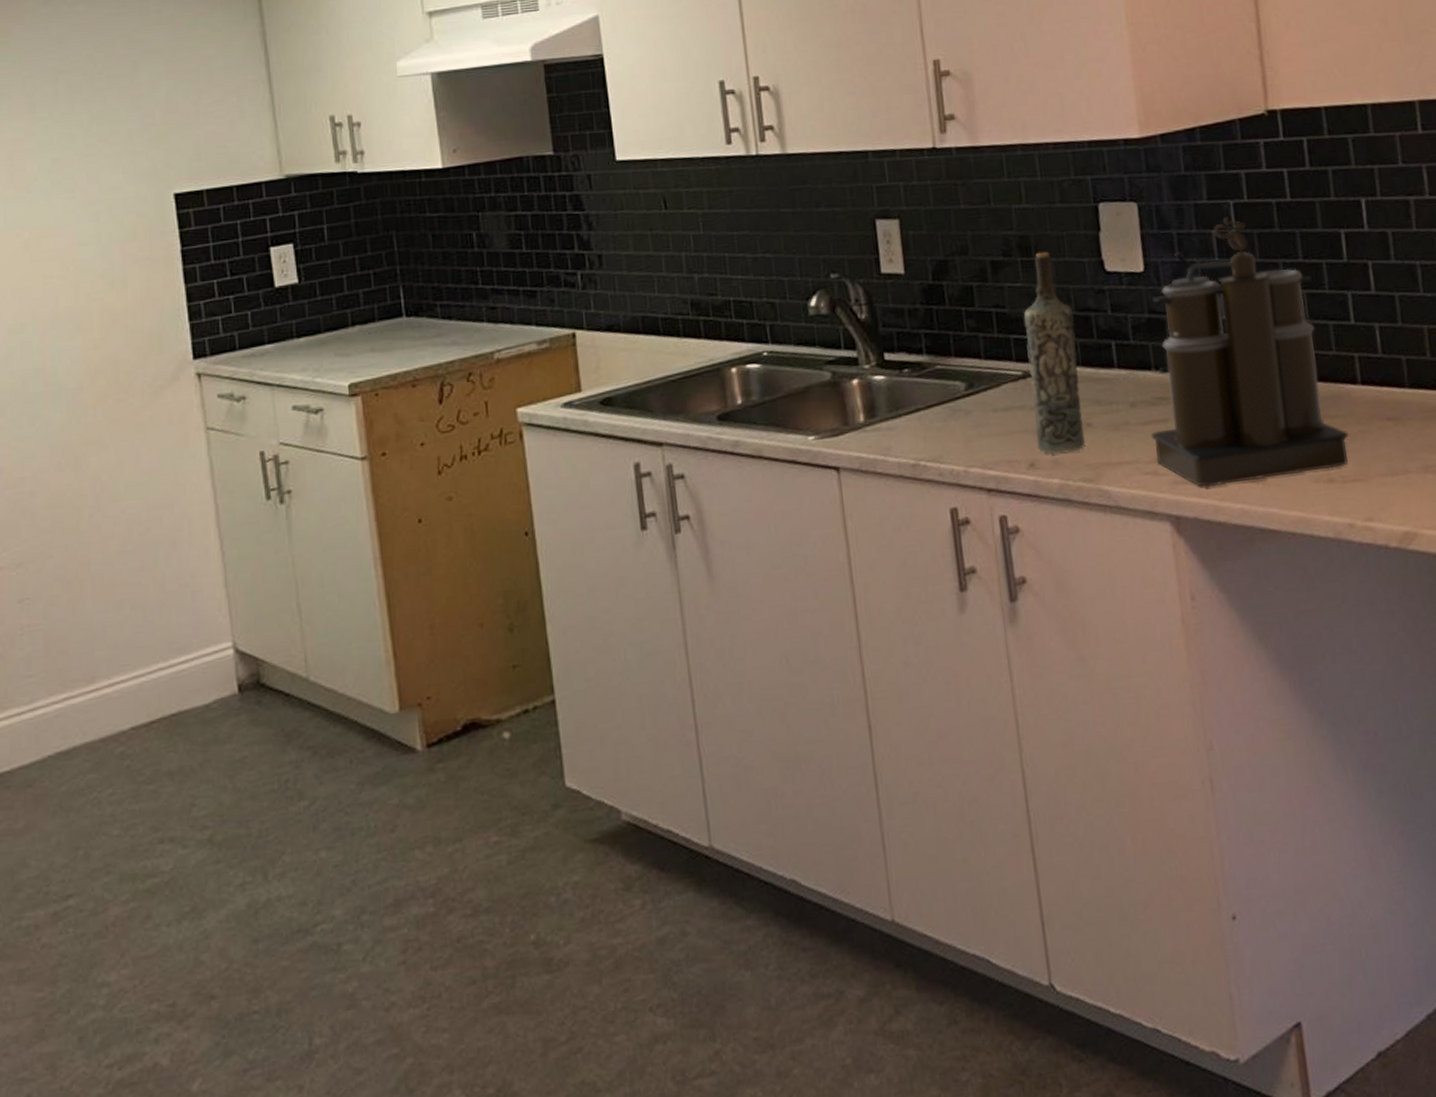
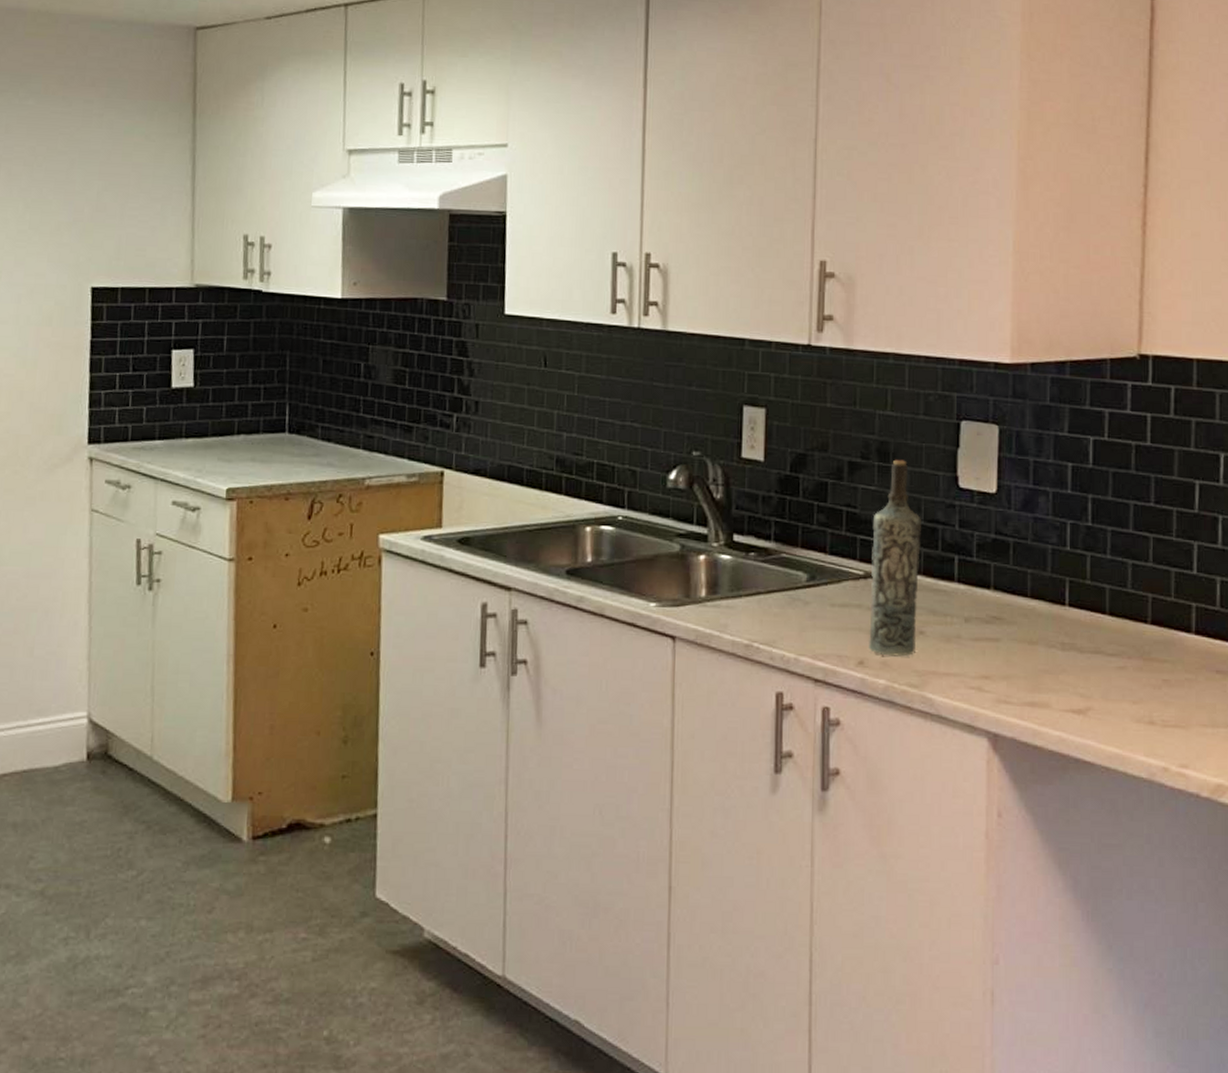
coffee maker: present [1150,217,1349,488] -> none [980,452,1176,712]

